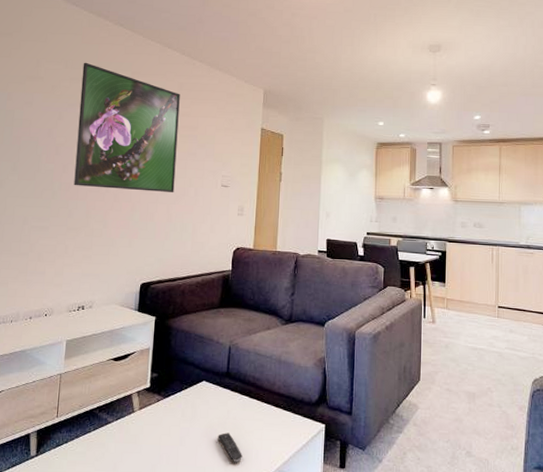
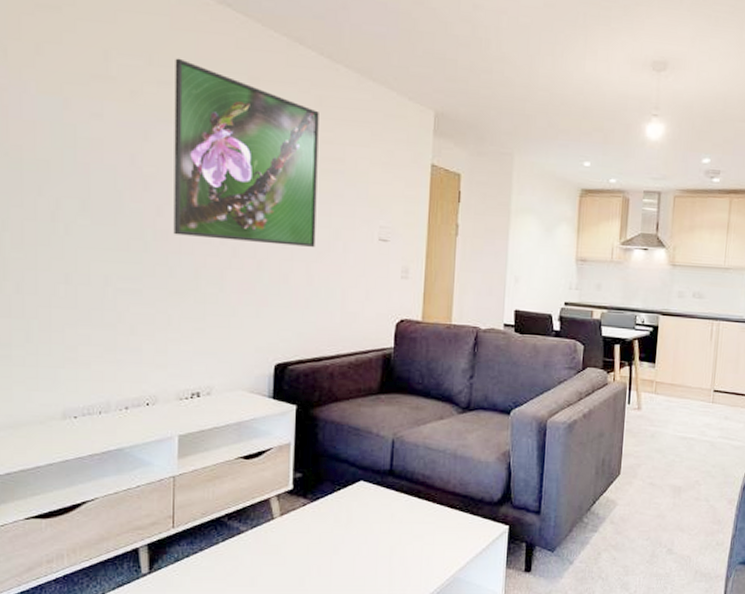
remote control: present [218,433,242,463] -> none [380,538,410,572]

